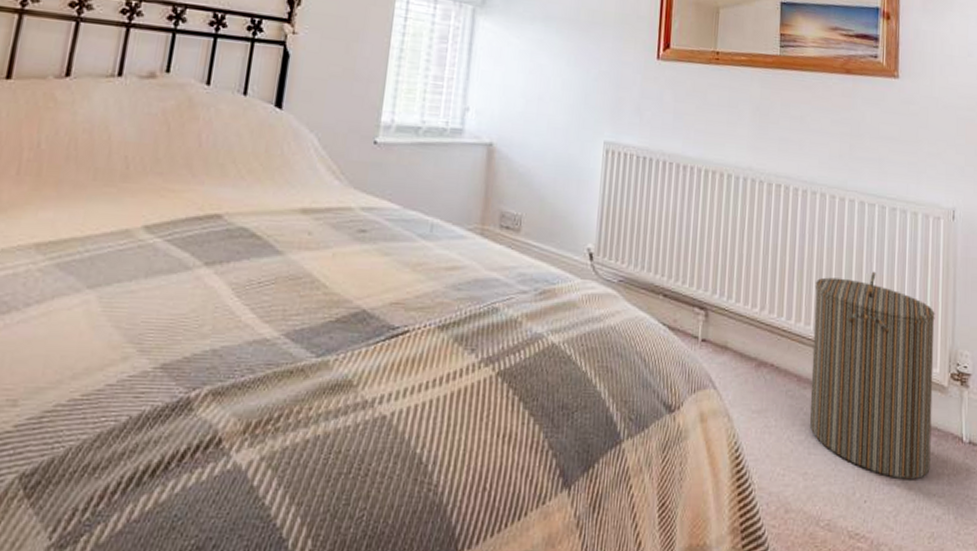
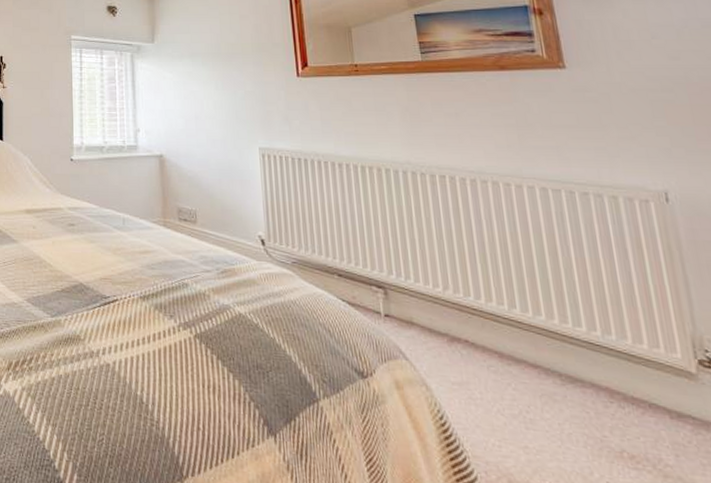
laundry hamper: present [809,271,935,480] -> none [501,254,691,468]

